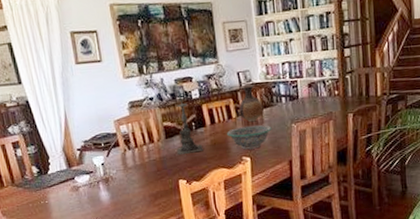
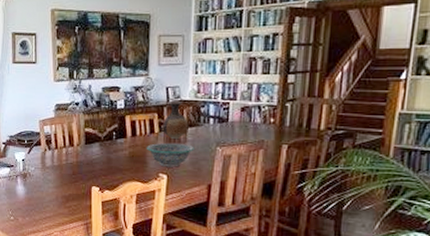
candle holder: present [176,97,204,155] -> none [94,106,121,162]

